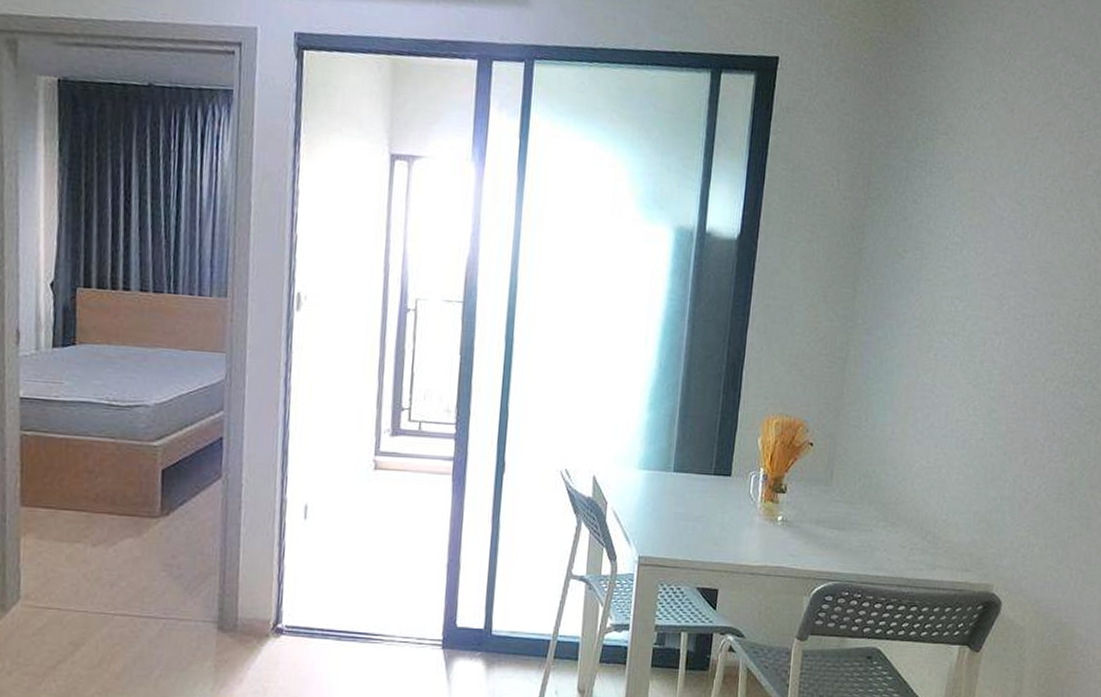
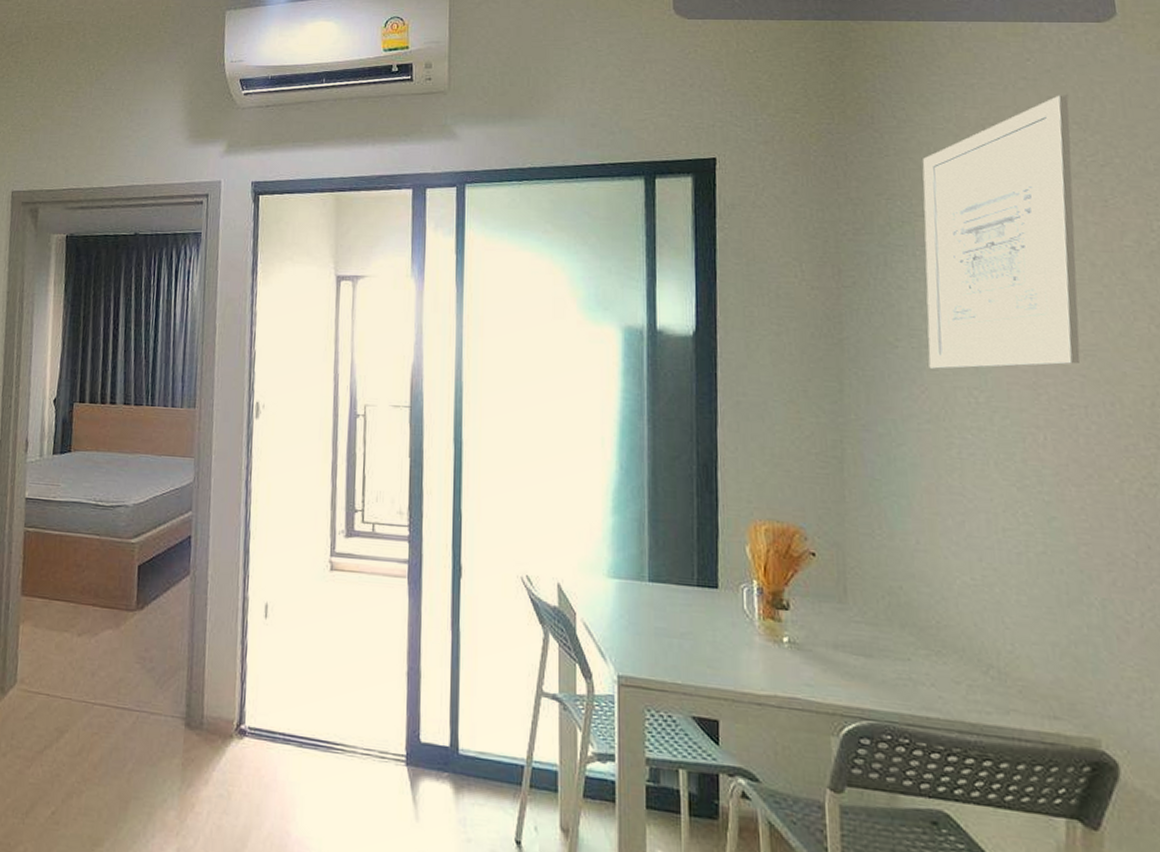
wall art: none [925,26,1074,280] -> present [922,95,1081,369]

